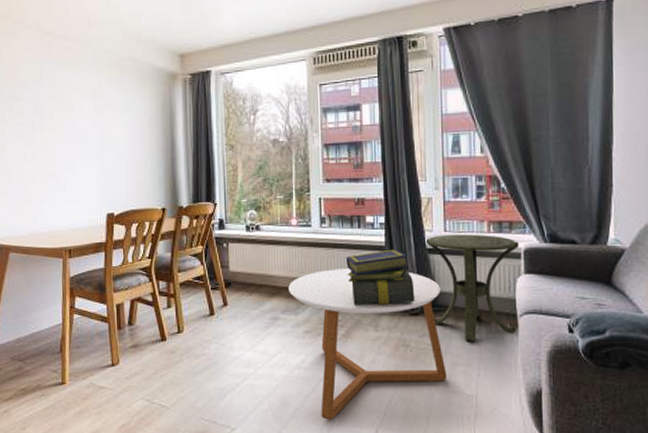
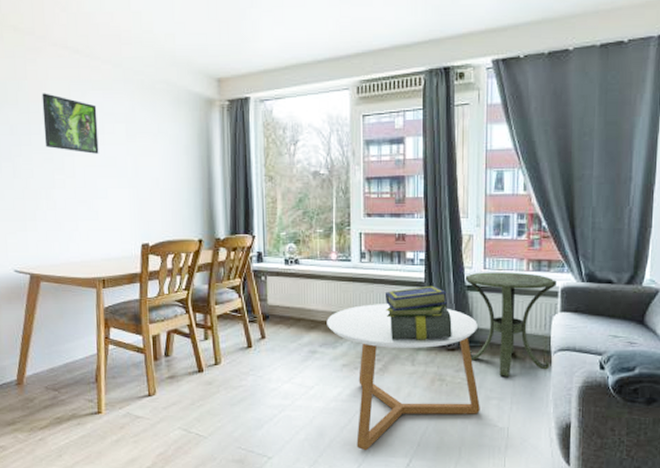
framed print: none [15,72,68,128] -> present [42,93,99,154]

